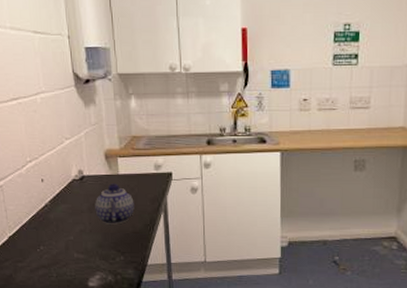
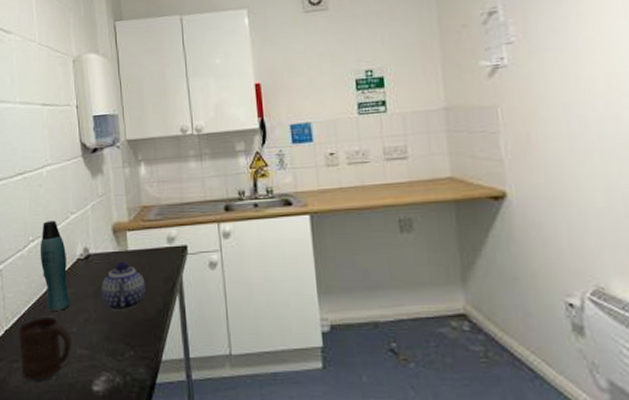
cup: none [21,226,70,278] -> present [19,316,72,381]
bottle: none [37,144,67,223] -> present [40,220,70,312]

